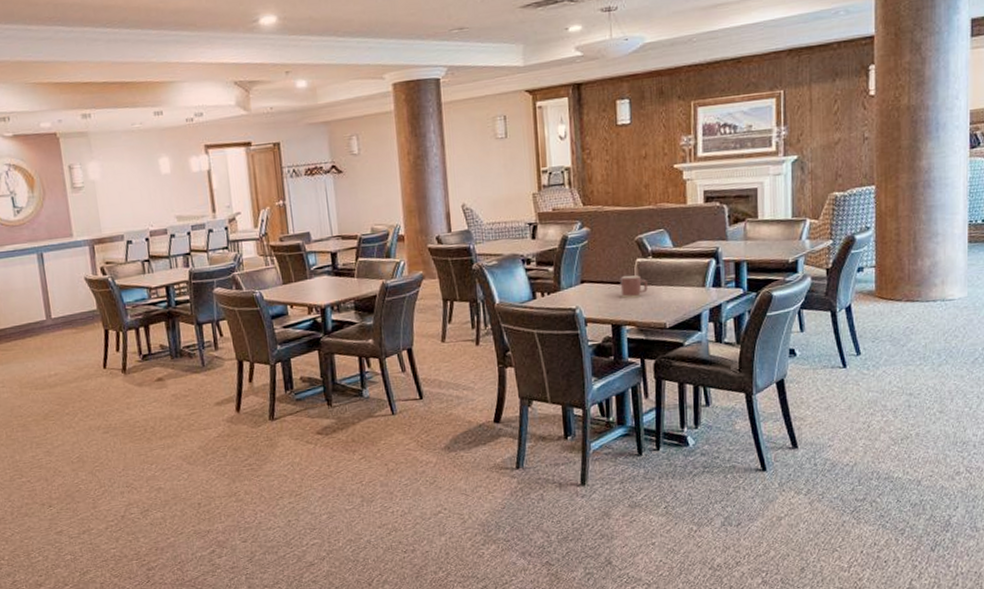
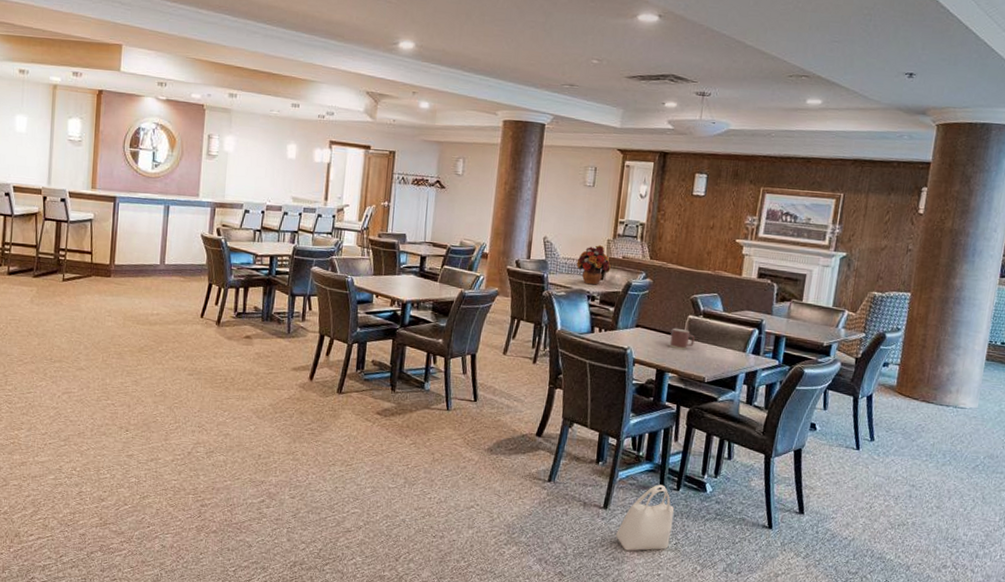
flower arrangement: none [503,200,542,248] -> present [576,244,611,285]
handbag: none [600,447,659,525] -> present [616,484,675,551]

